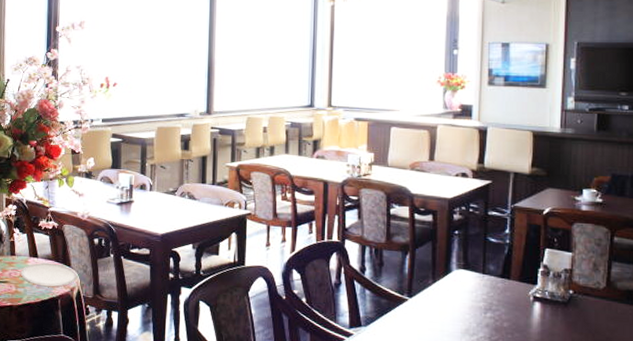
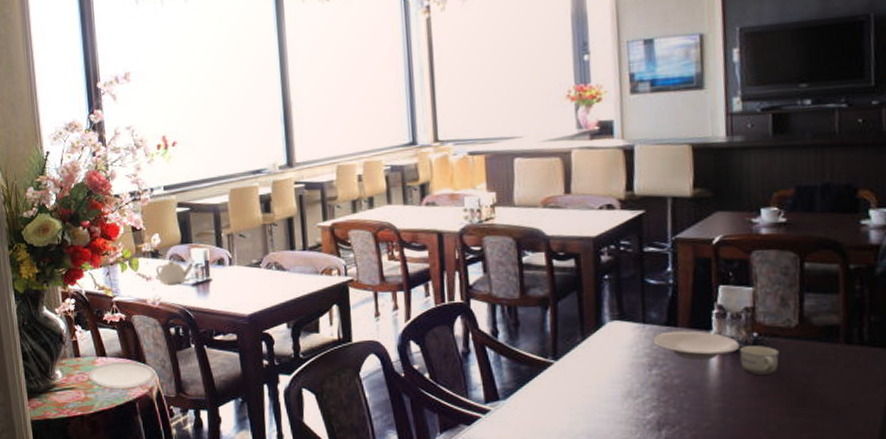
teapot: none [87,182,119,202] -> present [155,261,193,285]
saucer: none [489,282,559,309] -> present [652,330,741,360]
cup: none [557,301,589,327] -> present [739,346,780,376]

